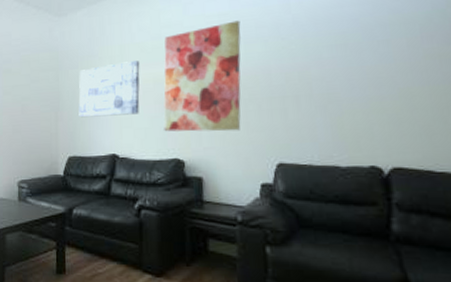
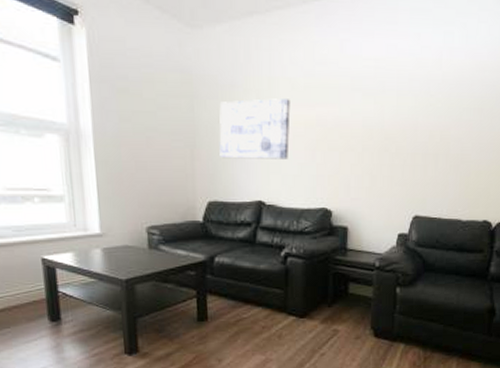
wall art: present [163,20,241,132] -> none [313,69,396,184]

